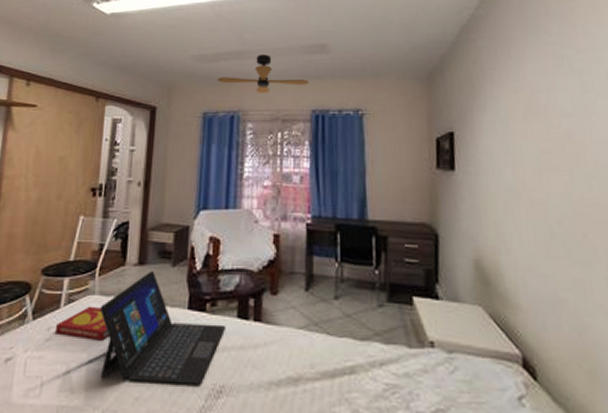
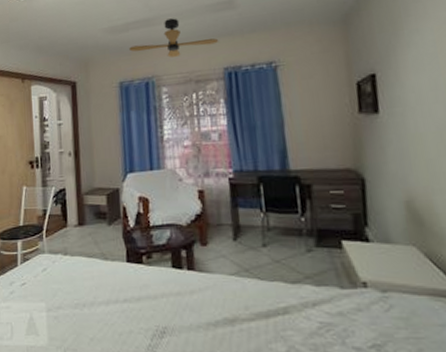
book: present [56,306,110,341] -> none [17,263,62,292]
laptop: present [100,270,225,385] -> none [51,230,162,327]

